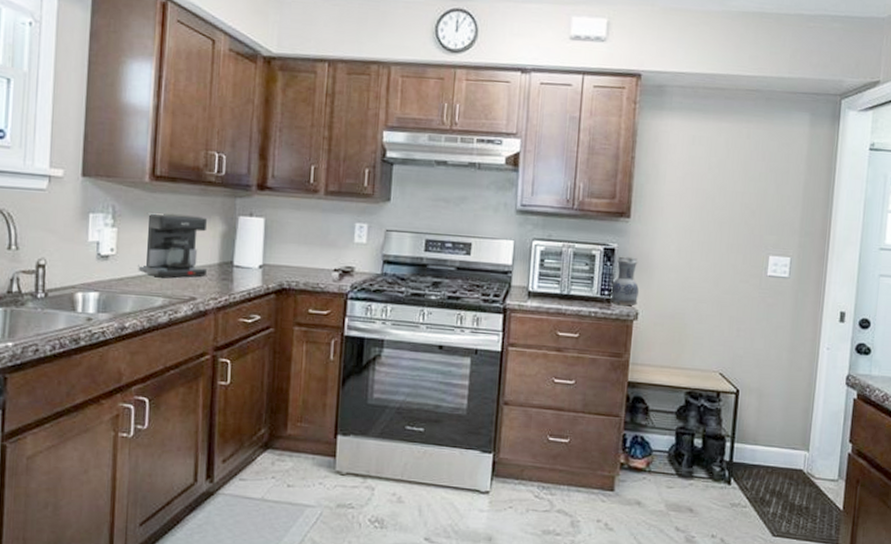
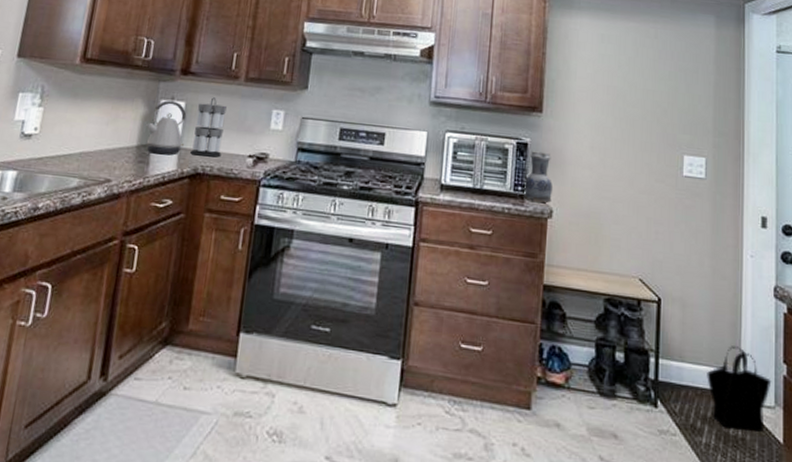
coffee maker: present [138,213,207,278] -> none [58,94,130,159]
kettle: none [225,217,267,272] -> present [145,100,187,155]
spice rack: none [274,212,308,273] -> present [190,97,227,158]
tote bag: none [778,429,837,502] -> present [707,346,772,433]

